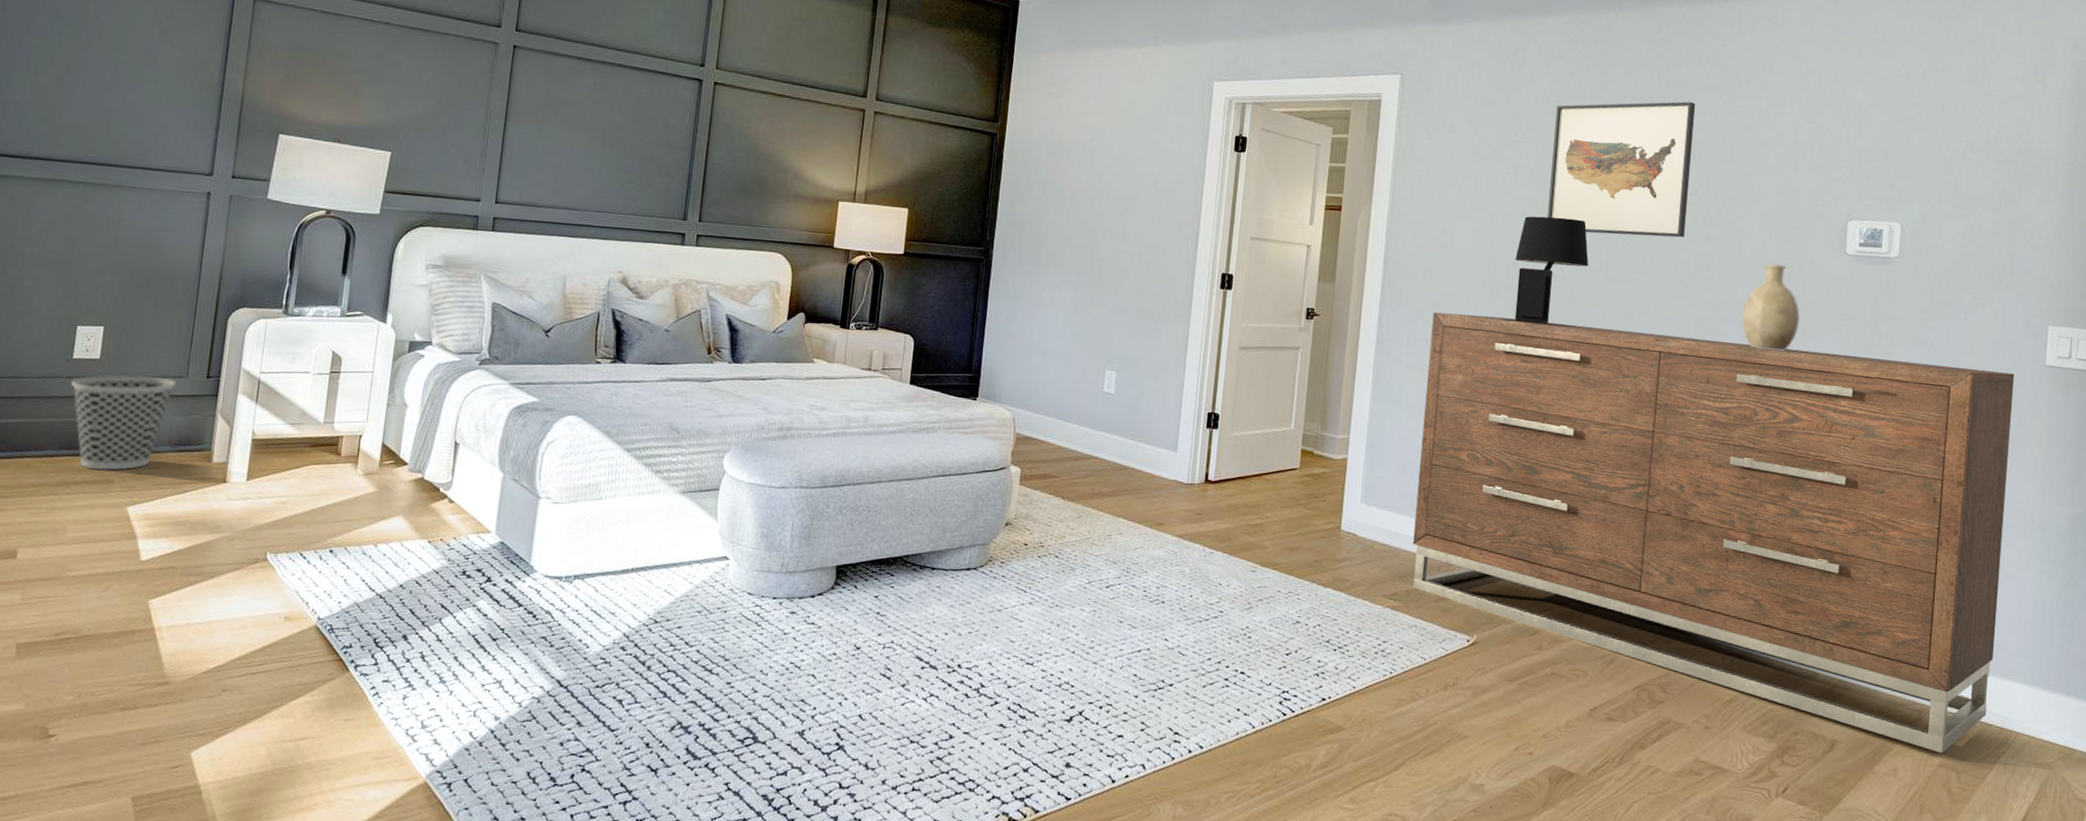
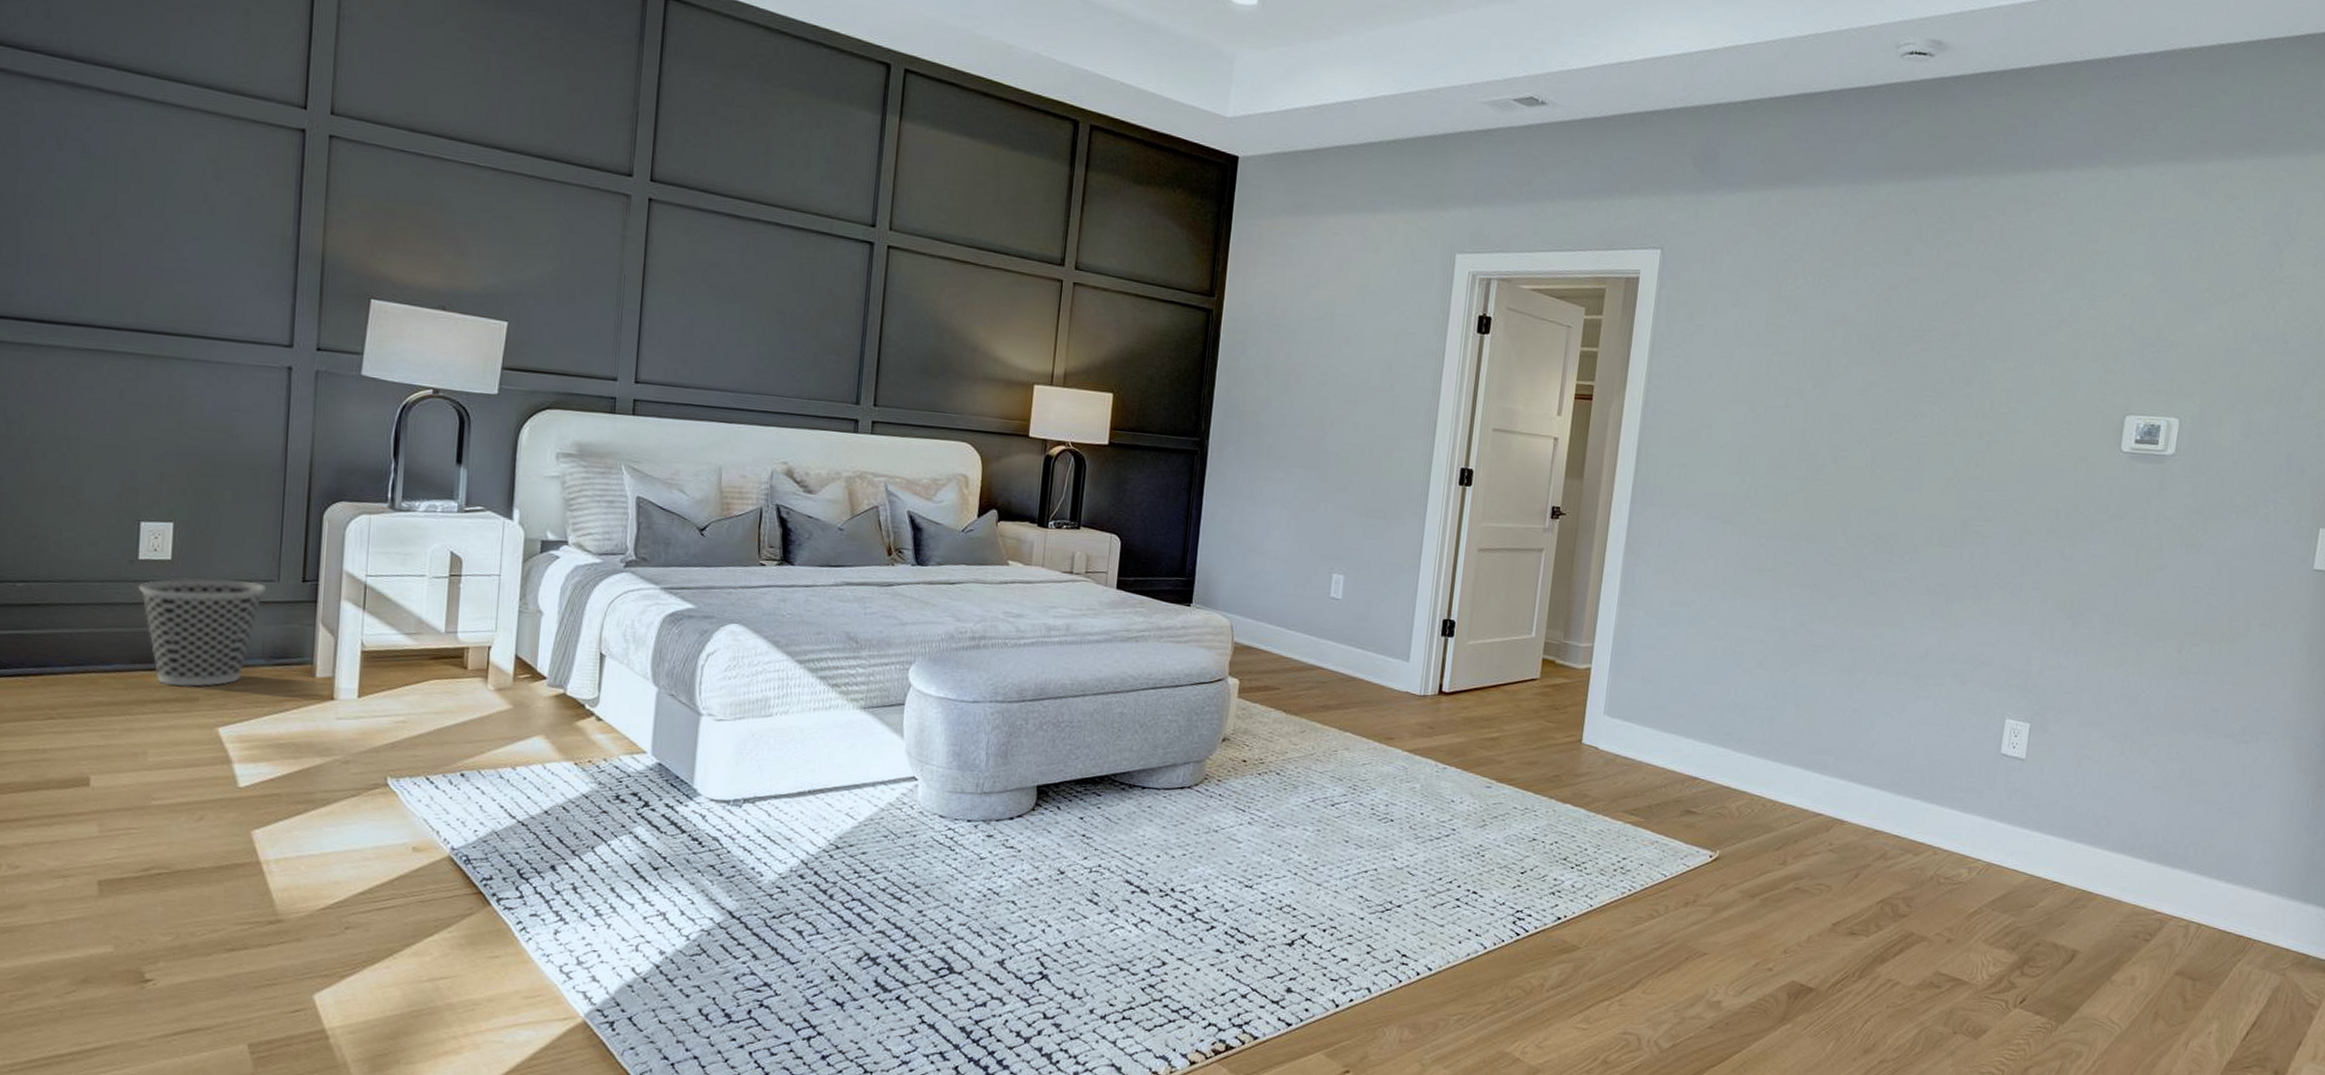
dresser: present [1412,312,2015,754] -> none [1655,511,2282,962]
table lamp: present [1503,216,1589,328] -> none [1760,407,1854,529]
wall art: present [1547,101,1696,238] -> none [1812,284,1976,433]
decorative vase: present [1741,263,1801,351] -> none [2009,460,2070,554]

